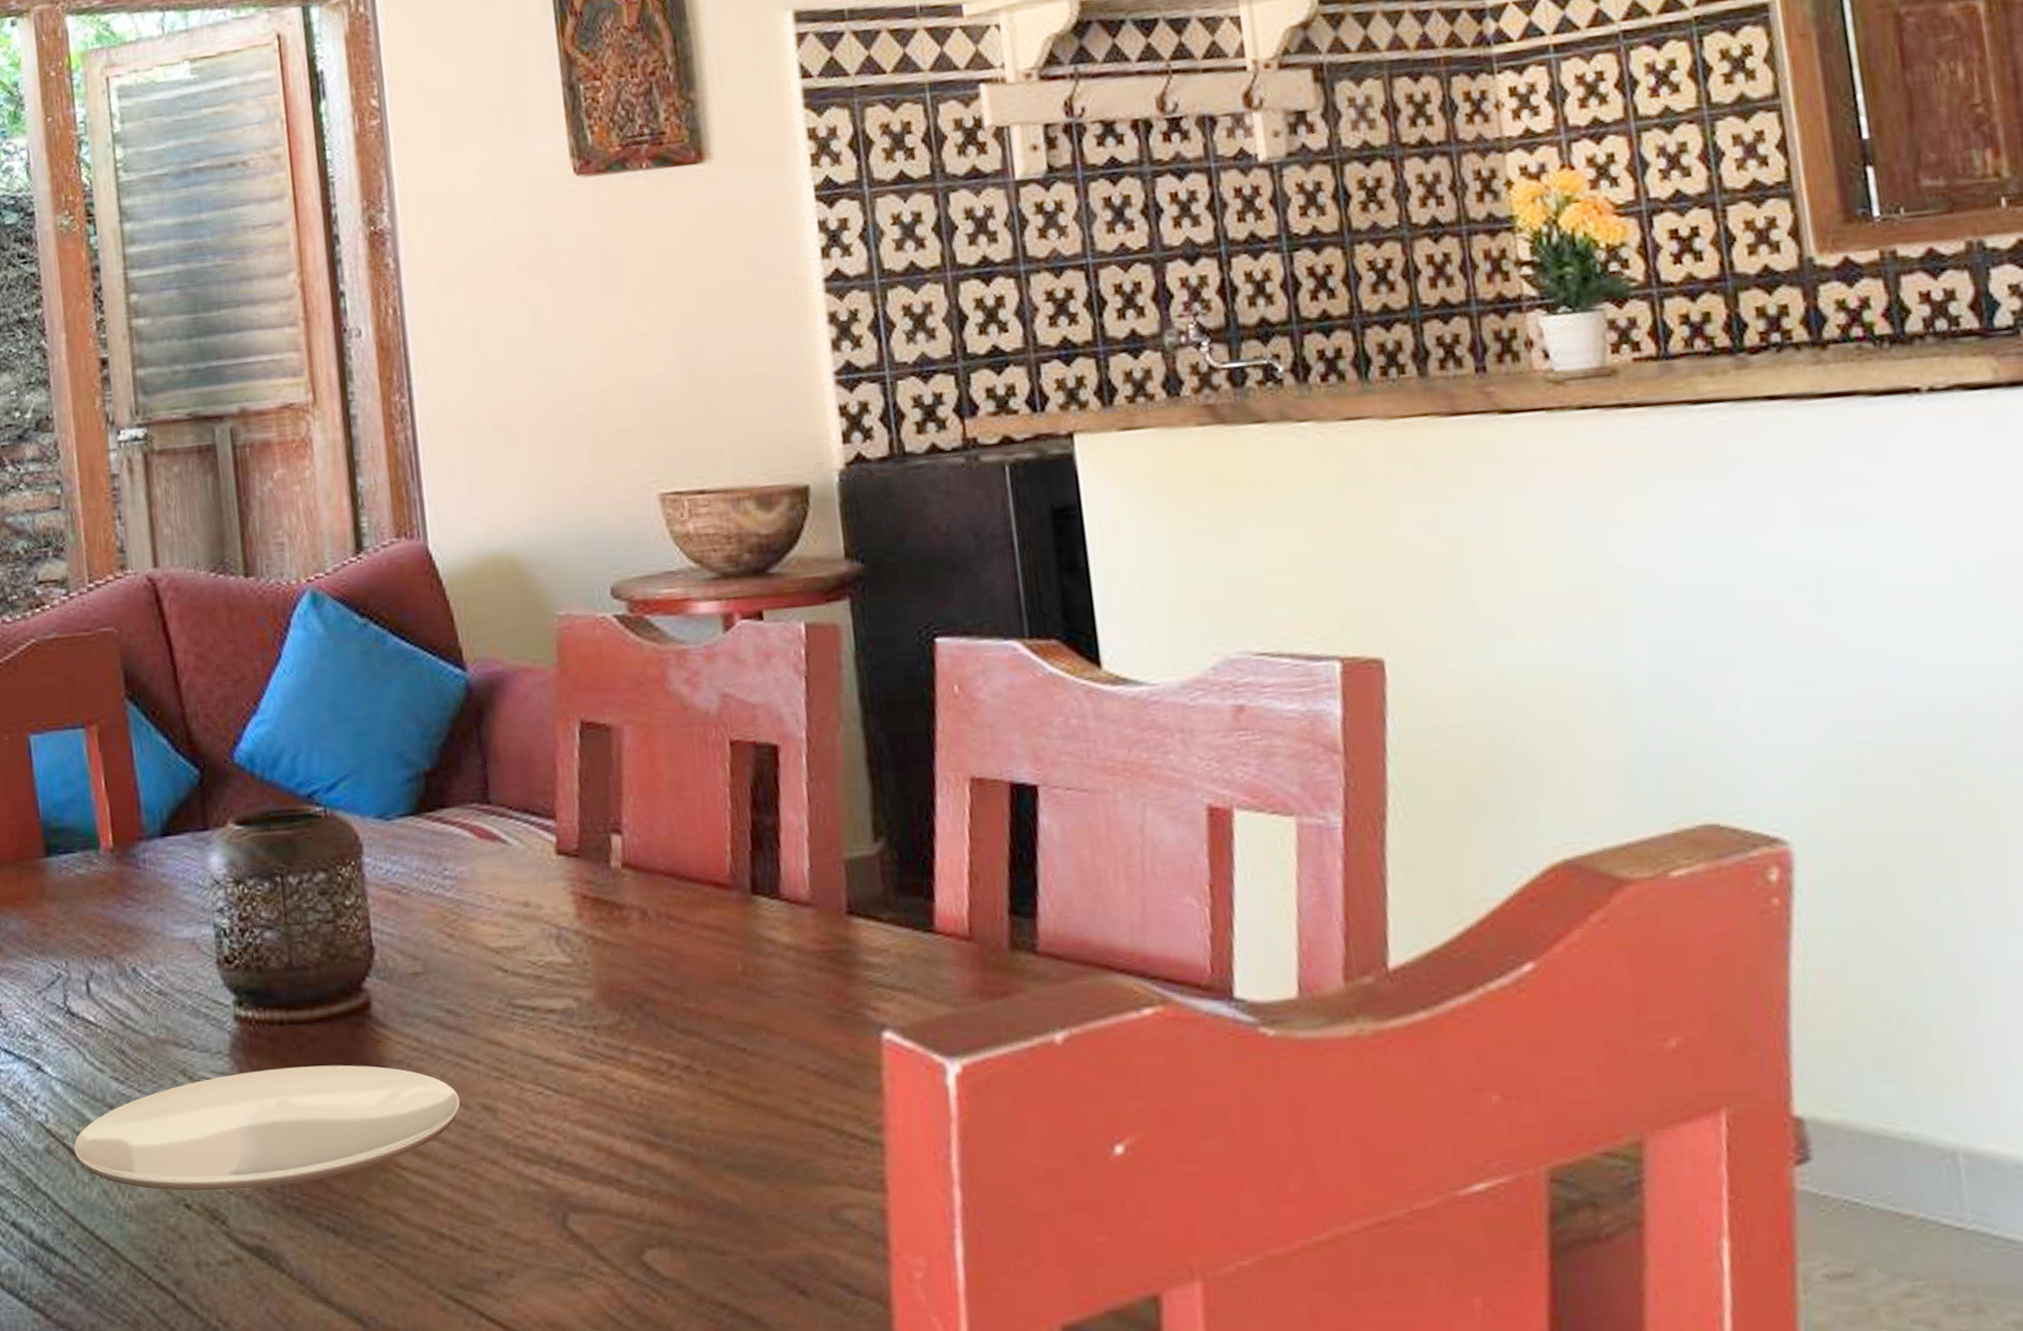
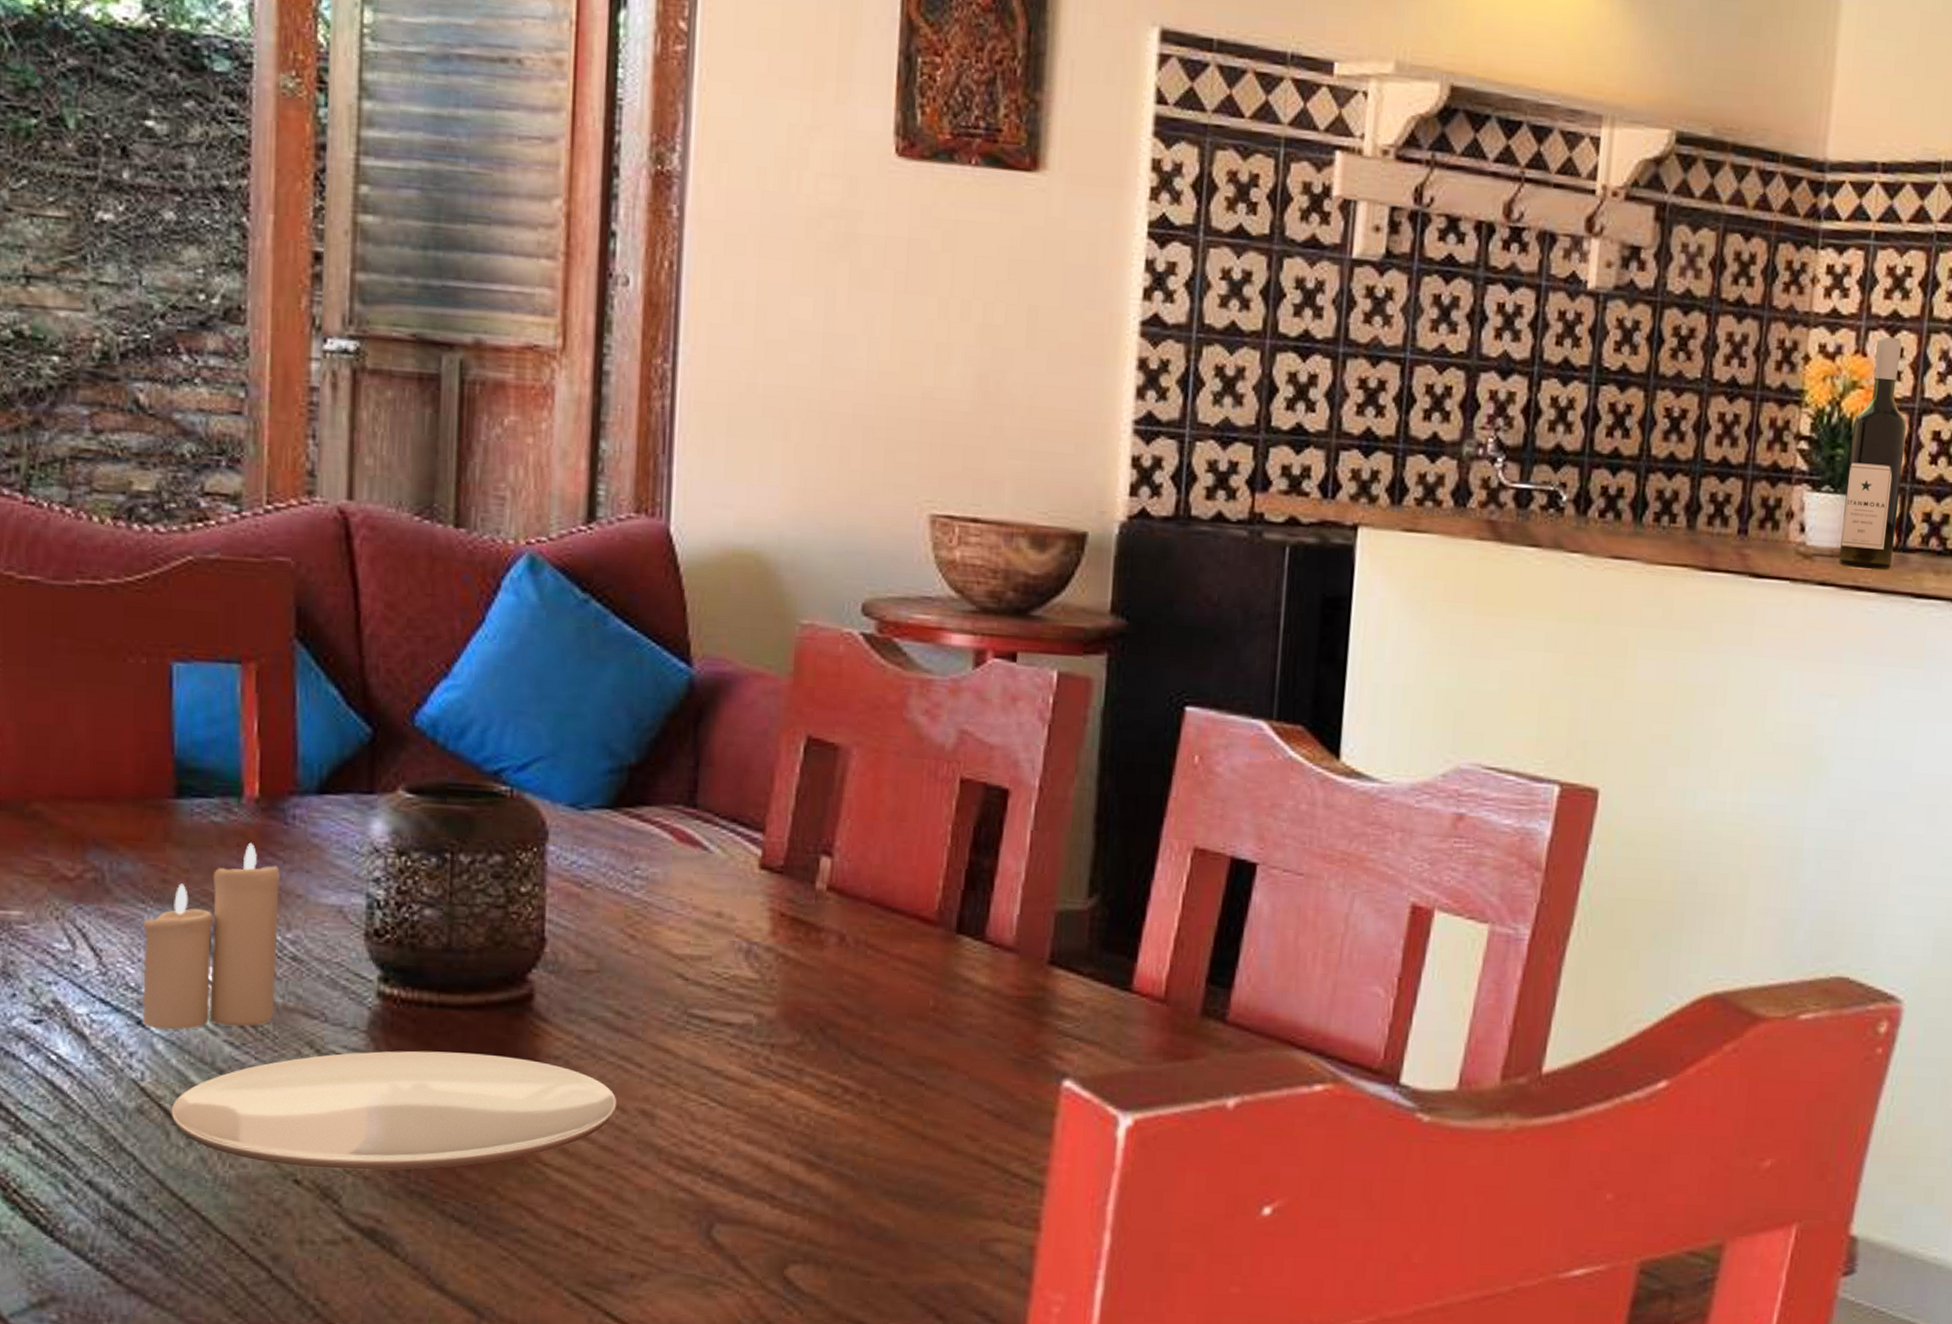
candle: none [31,889,149,1073] -> present [141,842,280,1030]
bottle: none [1576,144,1656,386] -> present [1839,337,1907,571]

